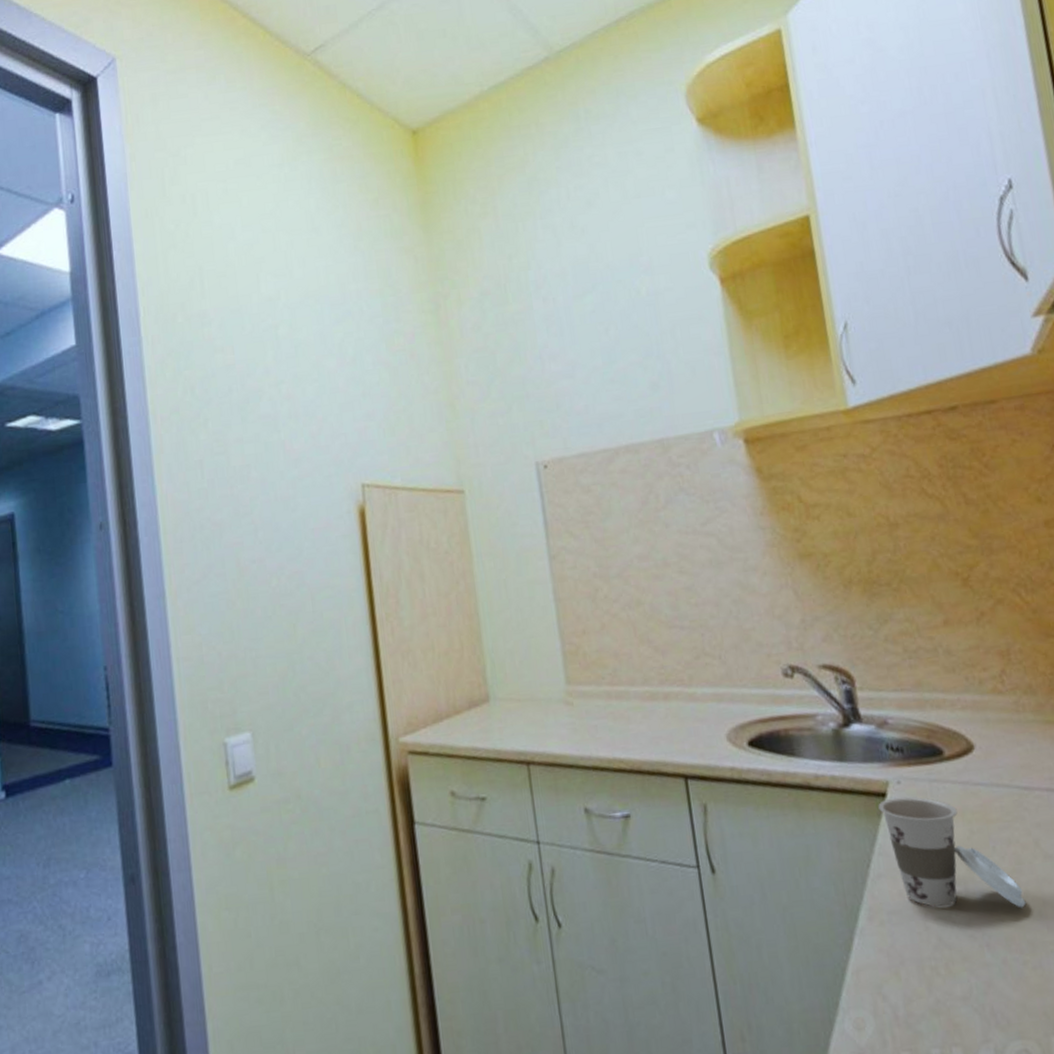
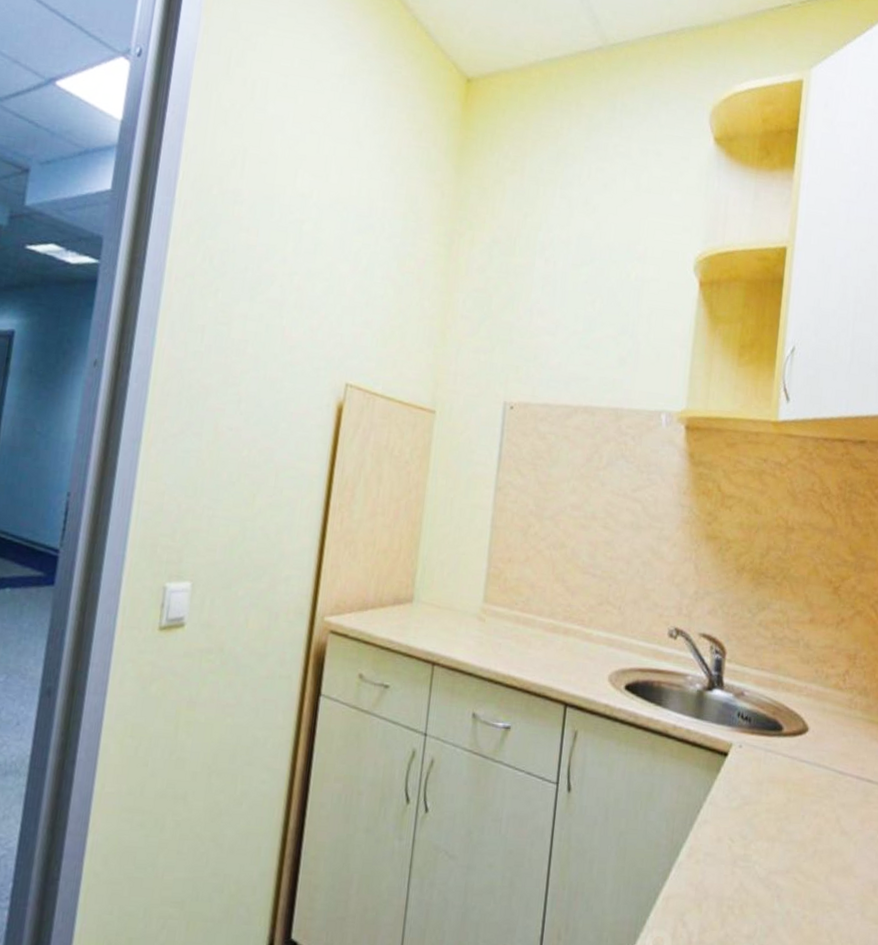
cup: present [878,797,1026,908] -> none [719,758,818,871]

